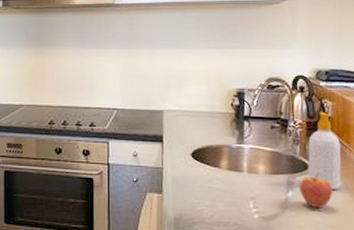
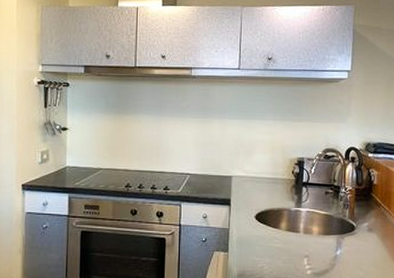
fruit: present [299,172,333,209] -> none [347,233,375,265]
soap bottle: present [308,111,341,191] -> none [355,179,383,249]

